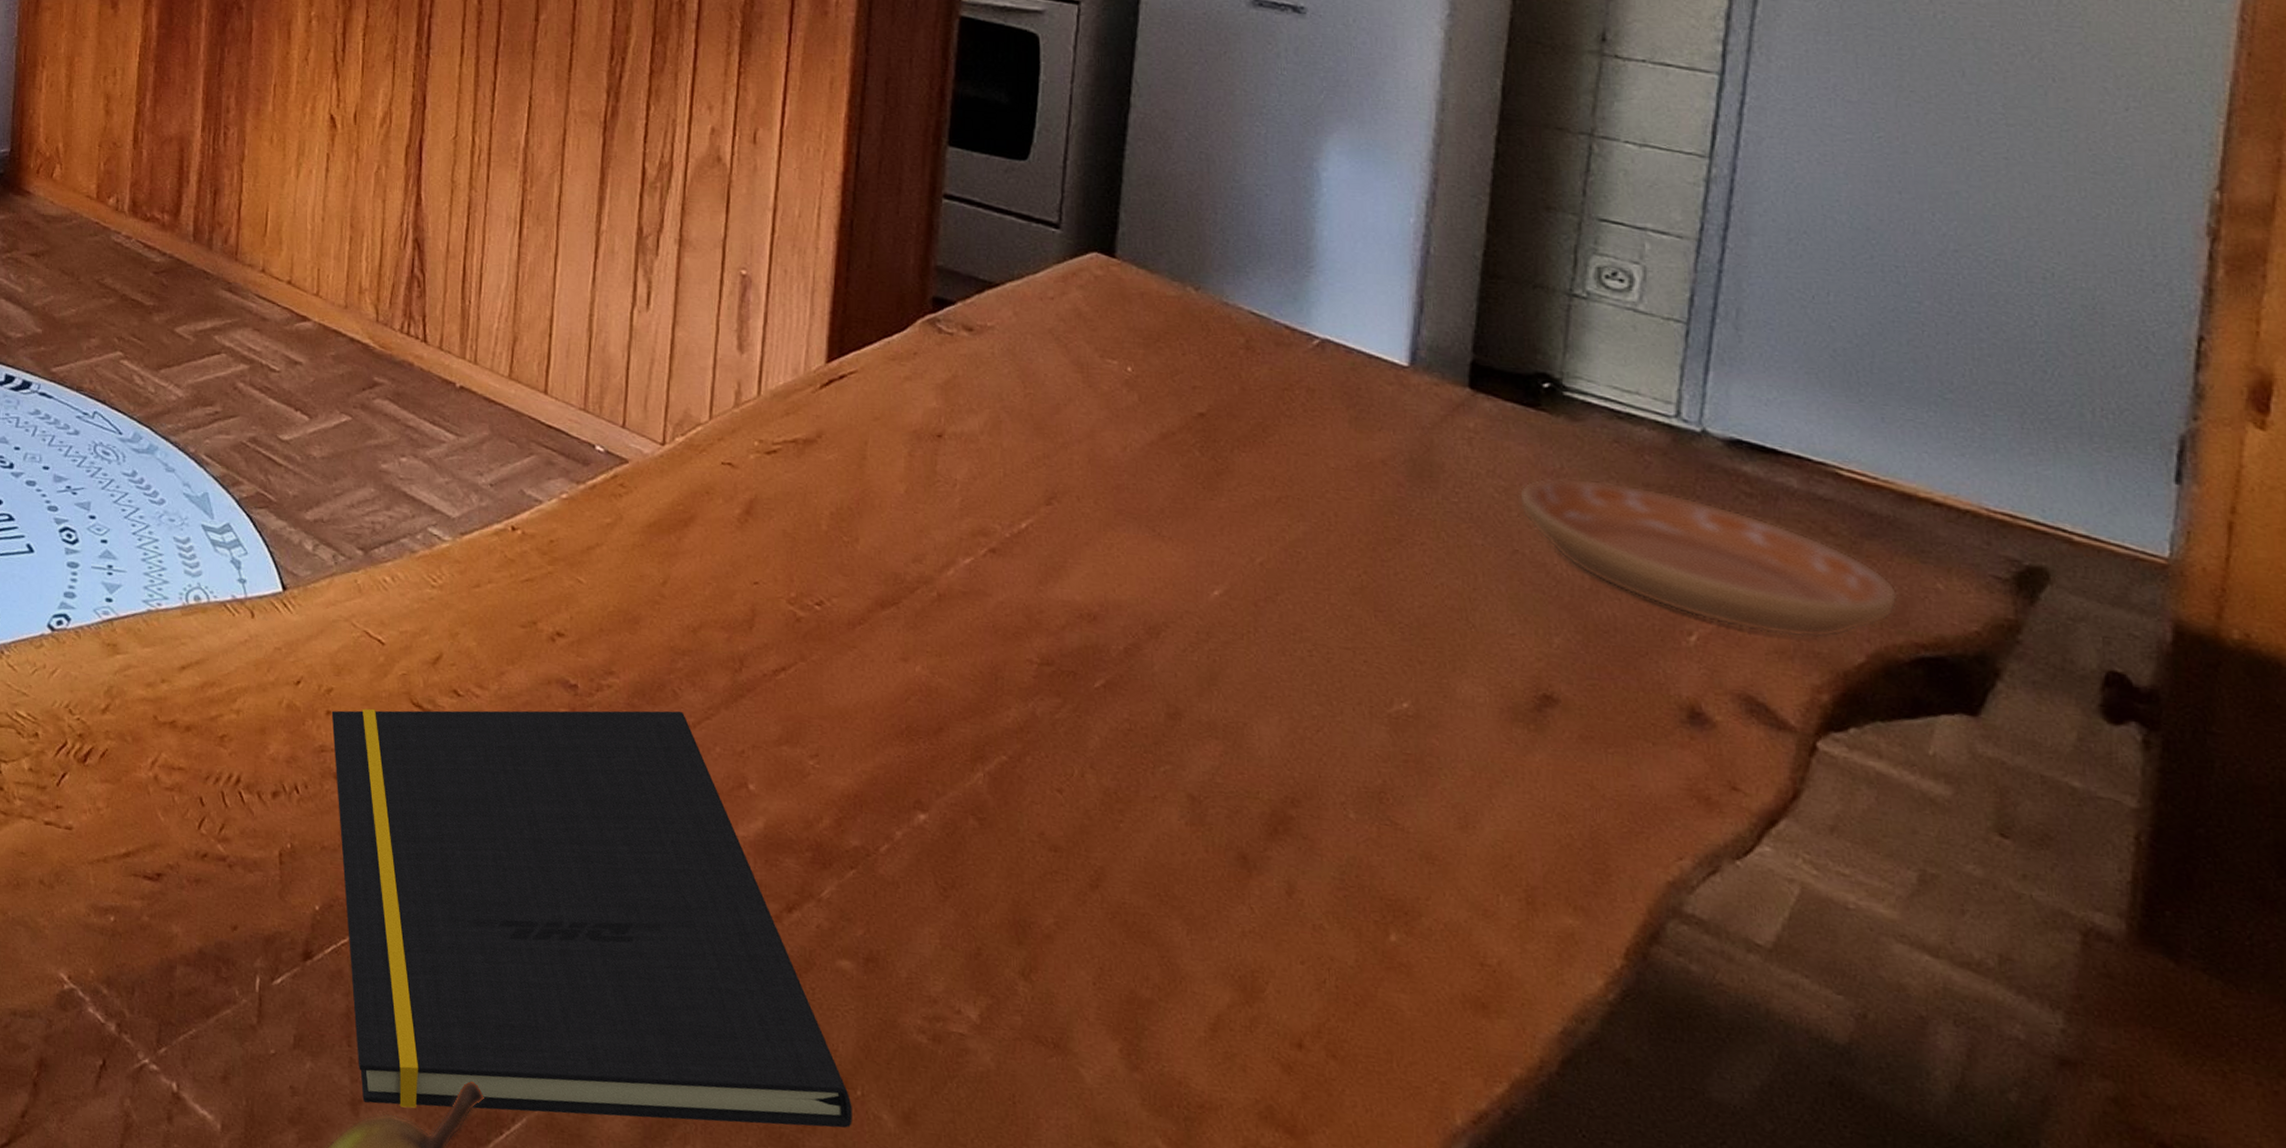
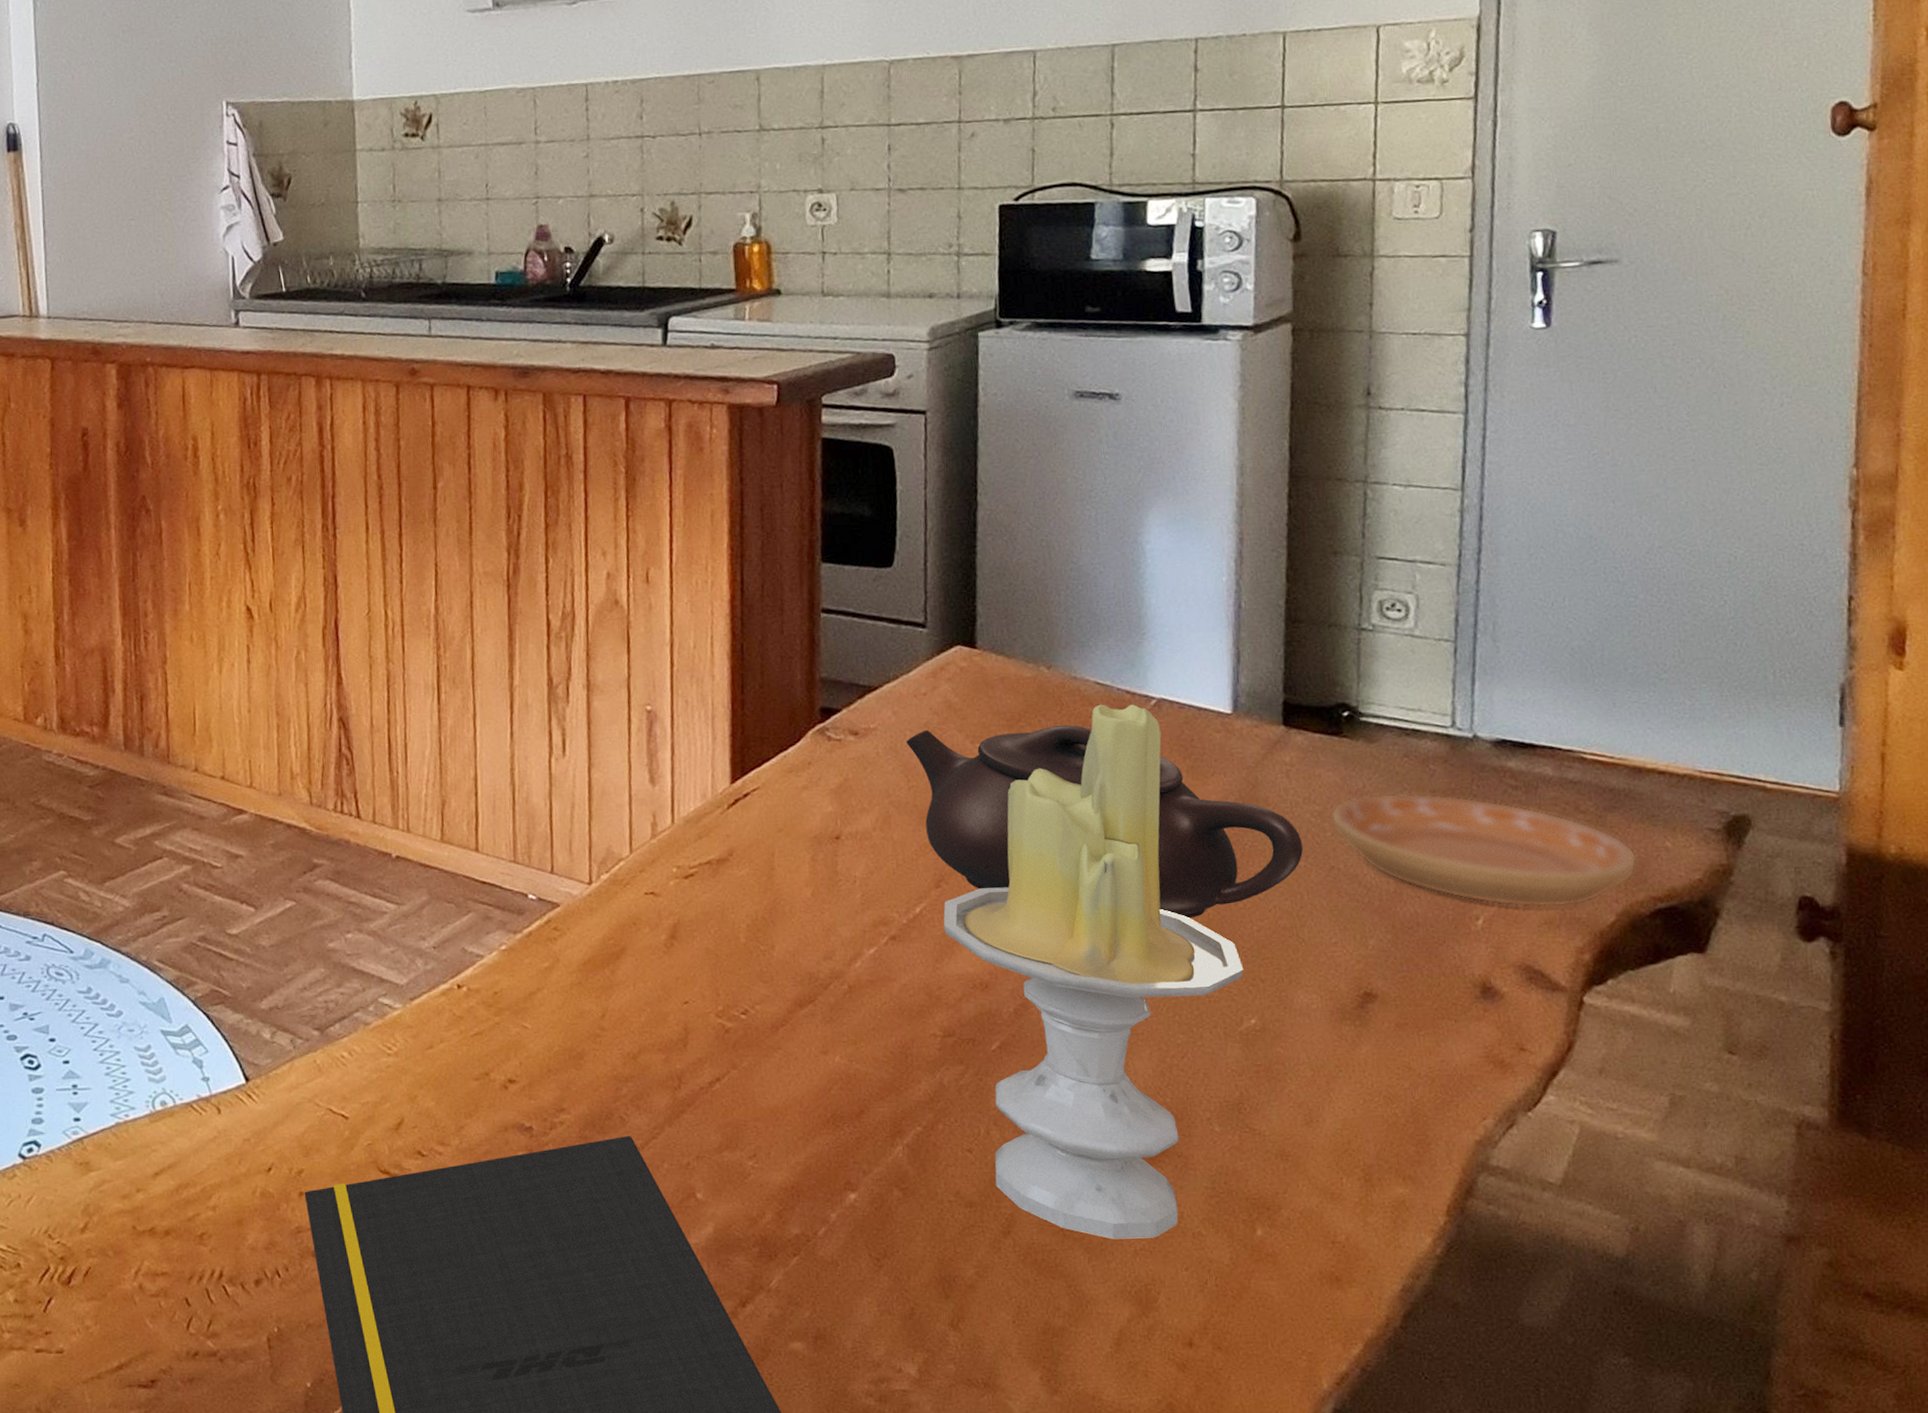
teapot: none [1027,336,1482,582] -> present [906,725,1304,919]
candle: none [1051,336,1399,922] -> present [943,704,1244,1240]

